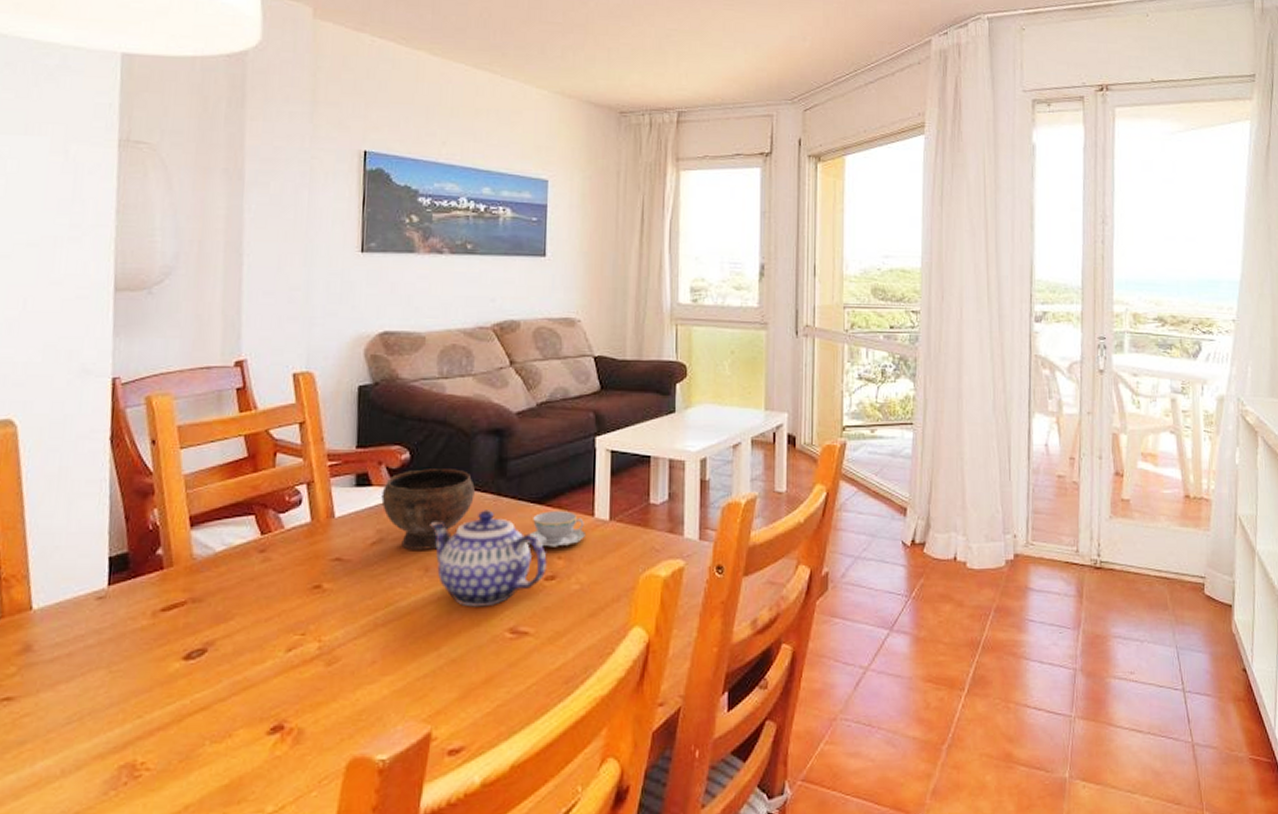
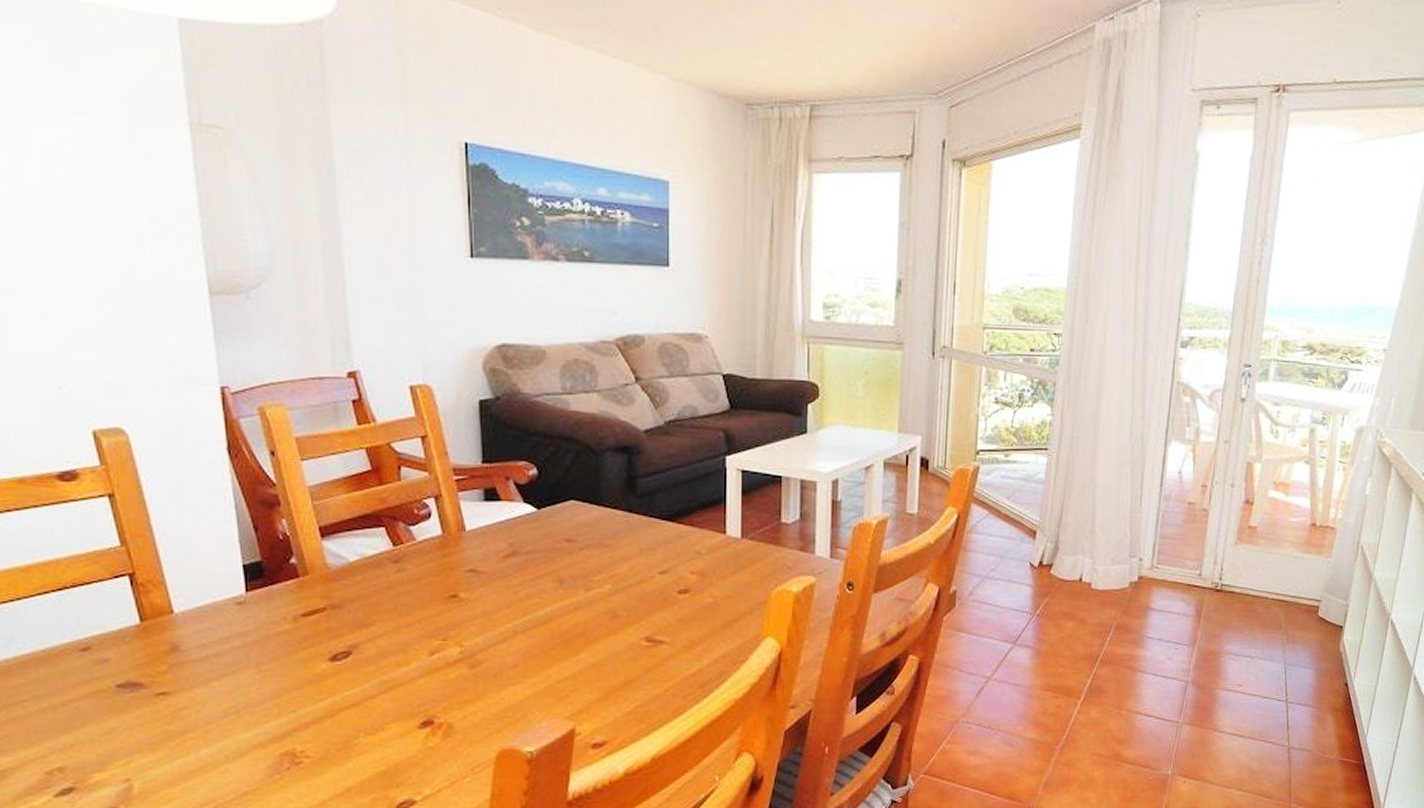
bowl: present [381,469,475,550] -> none [511,485,605,563]
teapot: present [430,510,547,607] -> none [562,526,680,617]
teacup: present [526,511,587,547] -> none [658,528,719,563]

